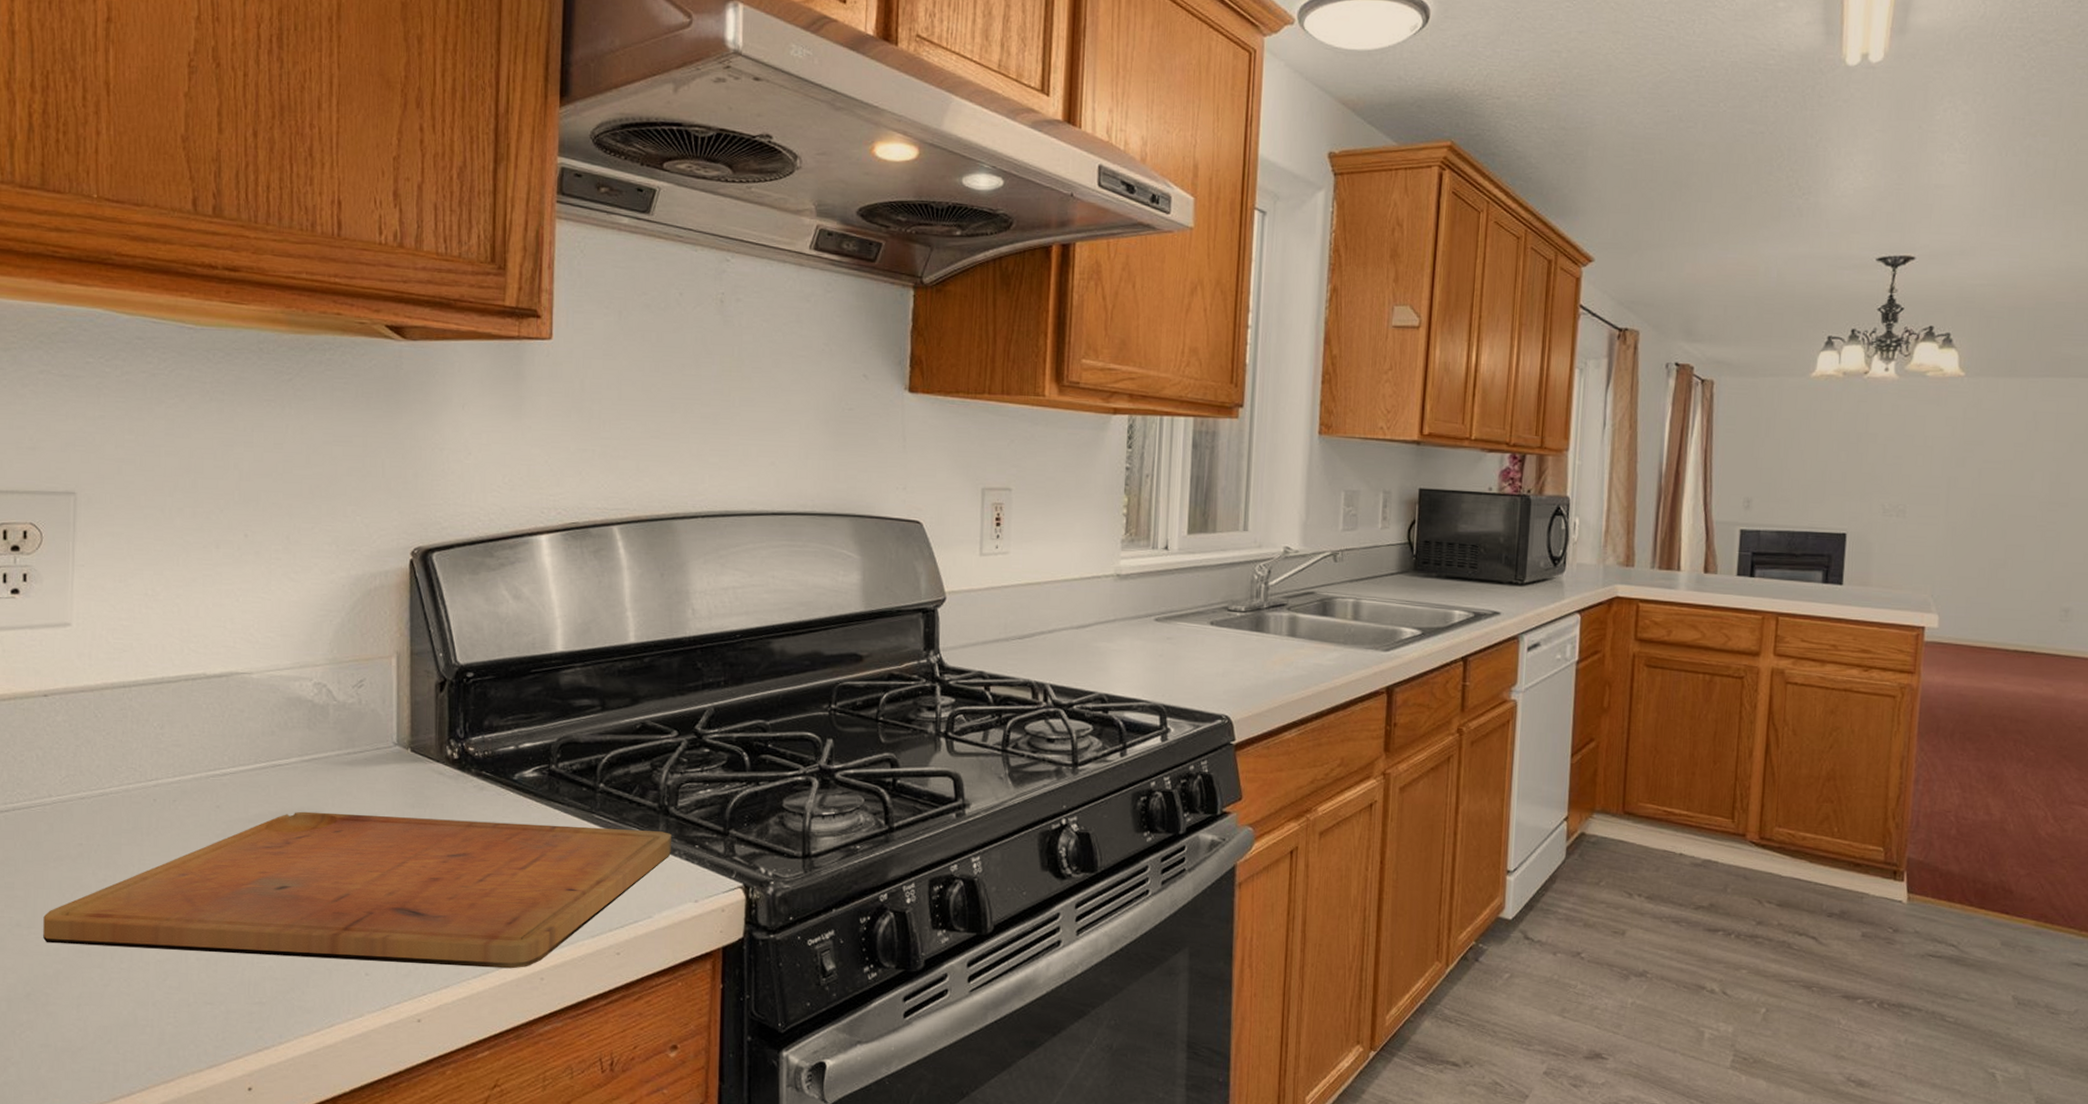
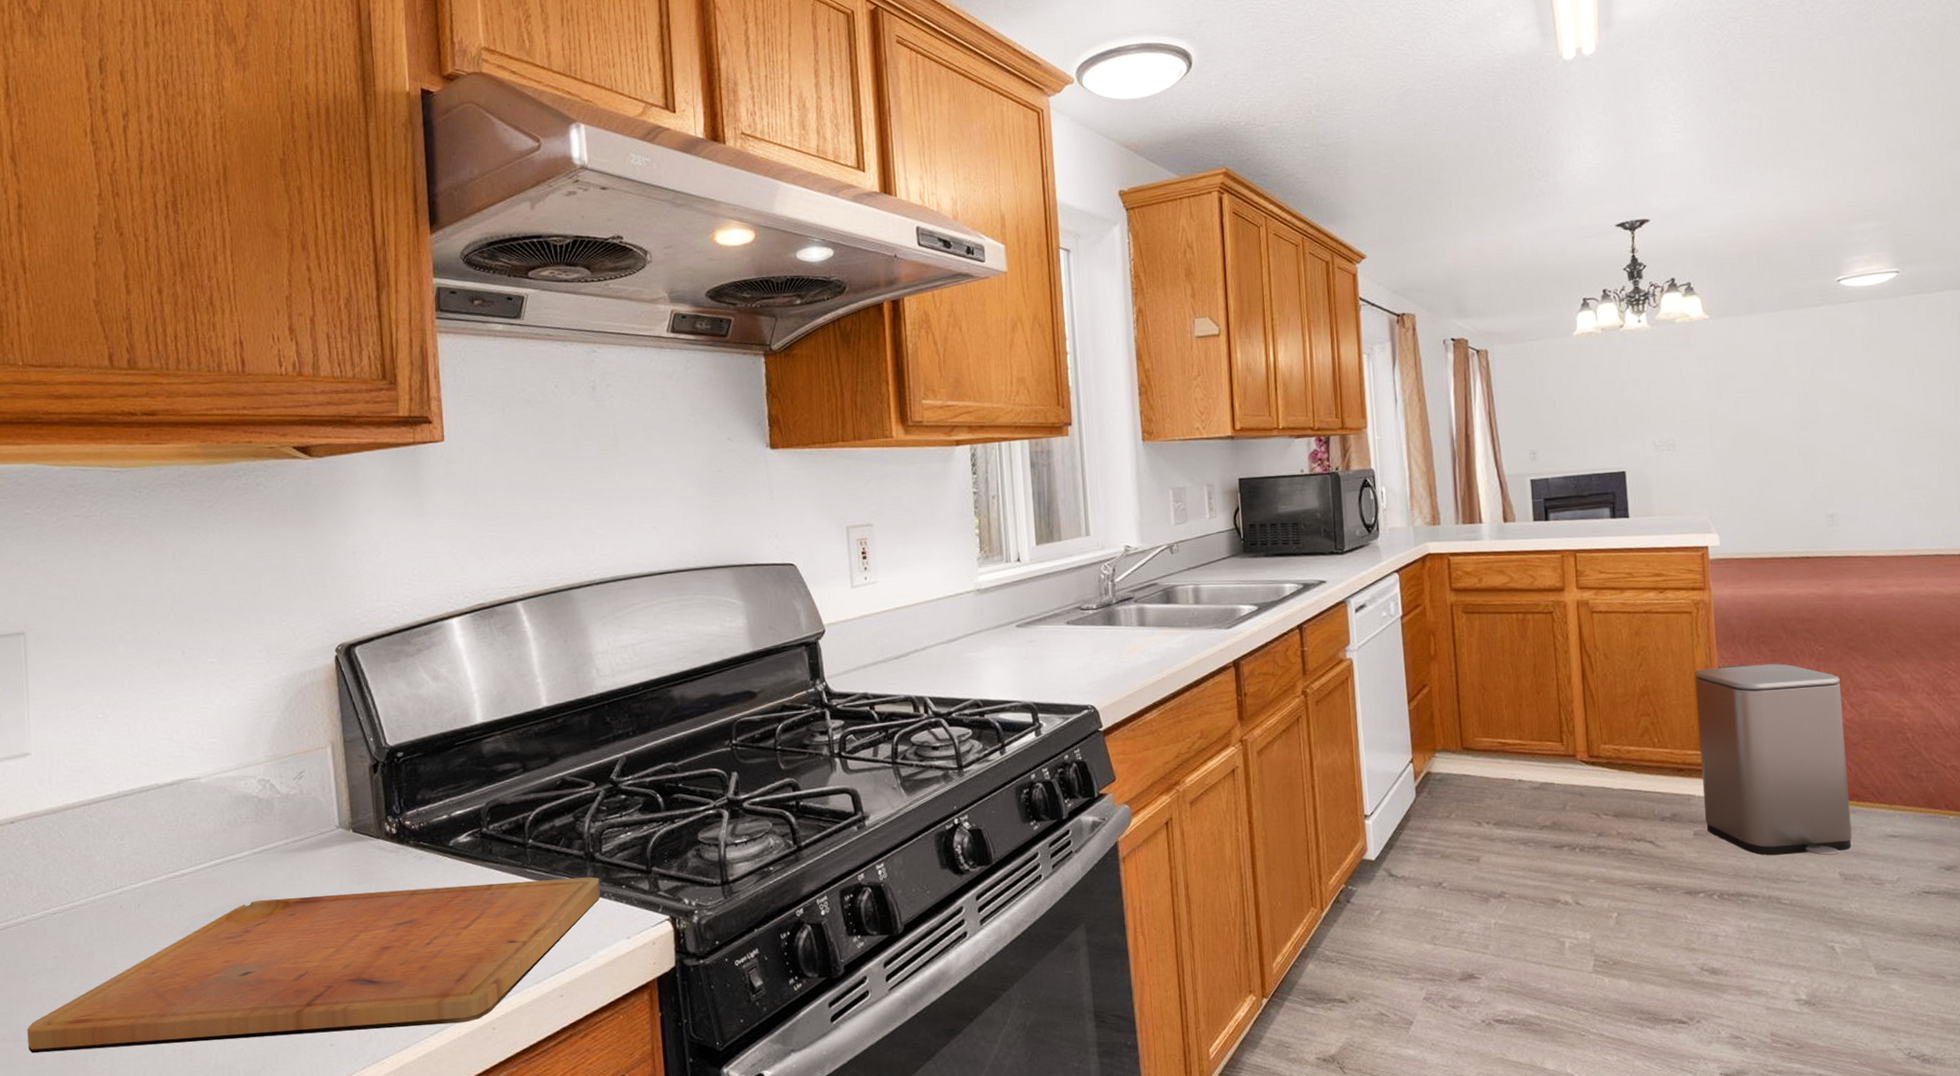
pedal bin: none [1876,758,2048,977] -> present [1694,663,1852,856]

